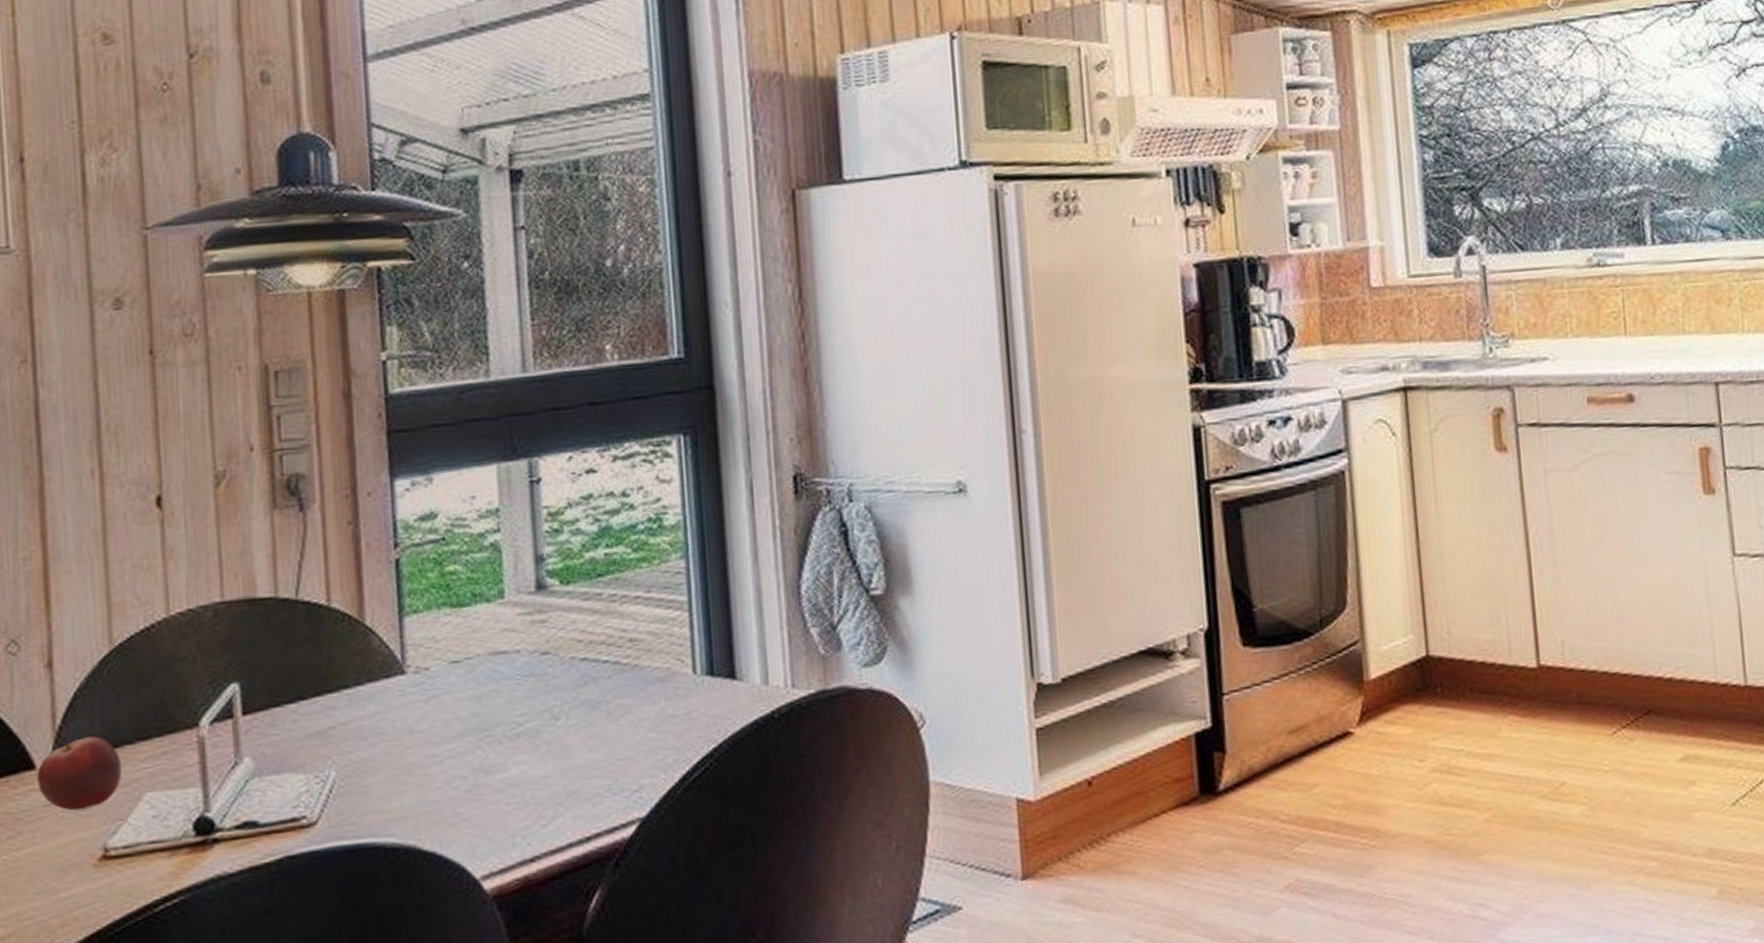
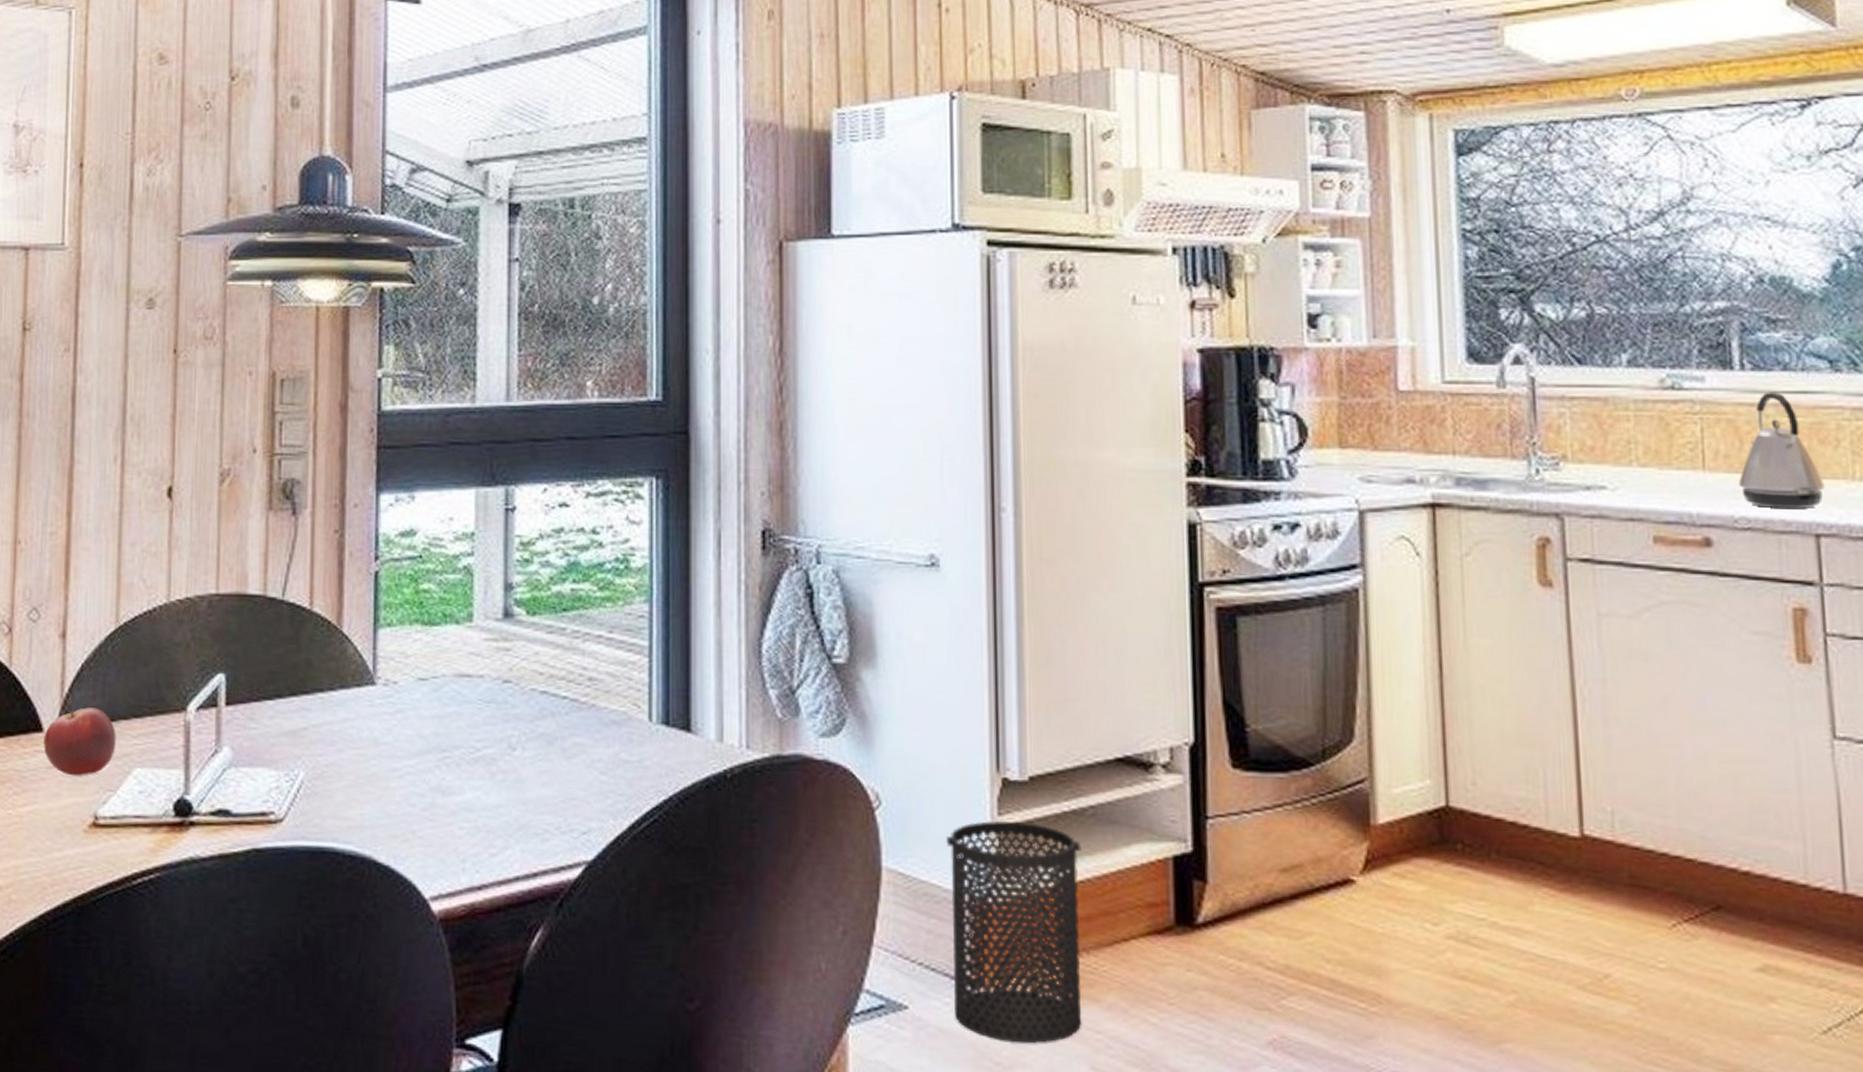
trash can: none [987,721,1122,924] -> present [945,821,1082,1043]
kettle: none [1653,261,1721,364] -> present [1738,392,1825,508]

